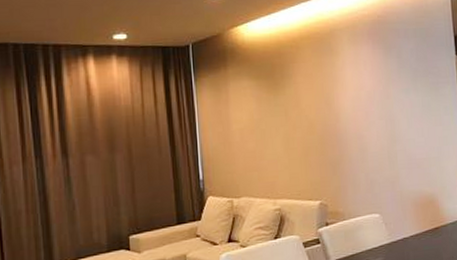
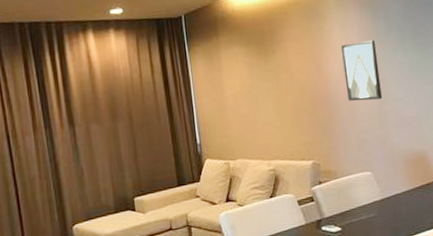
wall art: none [353,78,392,140] -> present [341,40,382,101]

